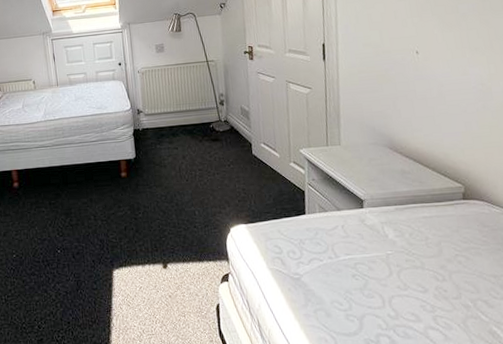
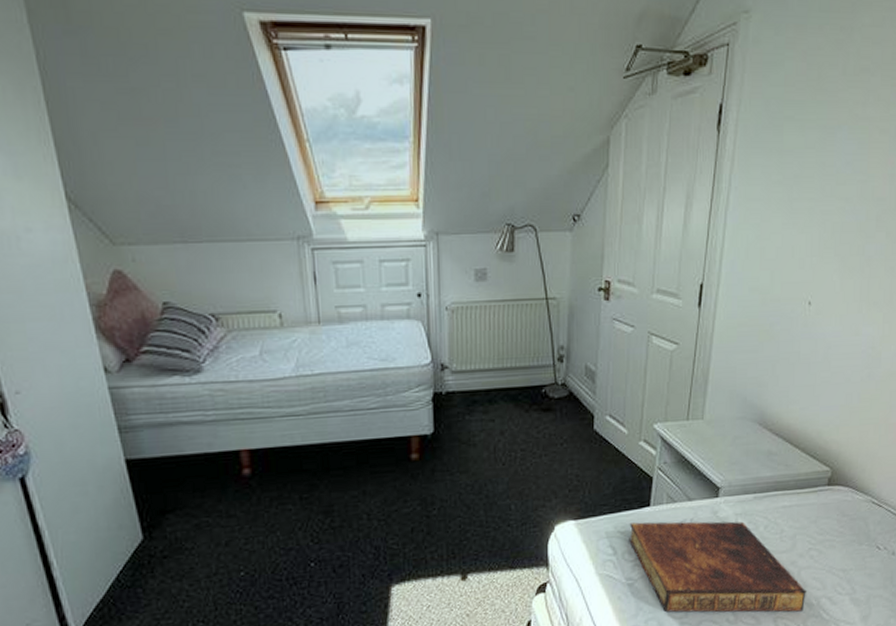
book: none [290,227,461,312] -> present [628,521,806,613]

